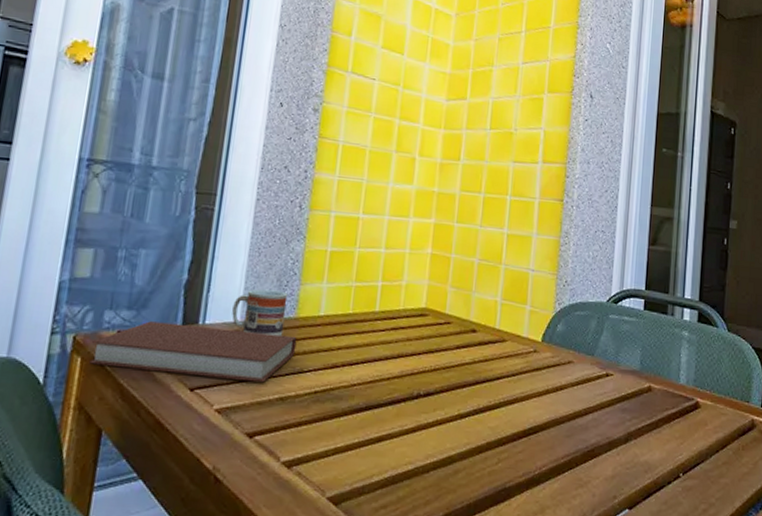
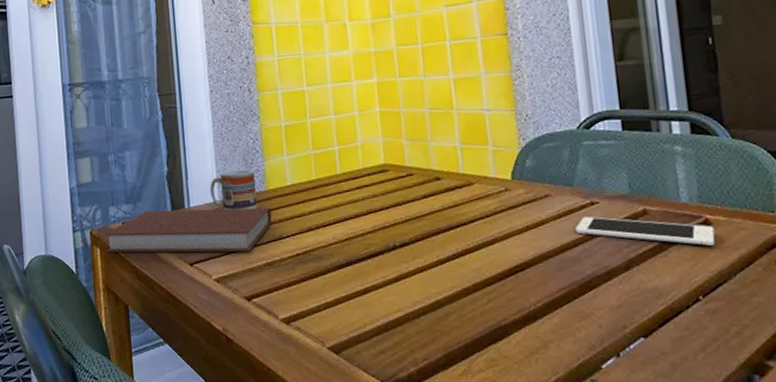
cell phone: none [589,387,702,427] -> present [575,216,715,246]

